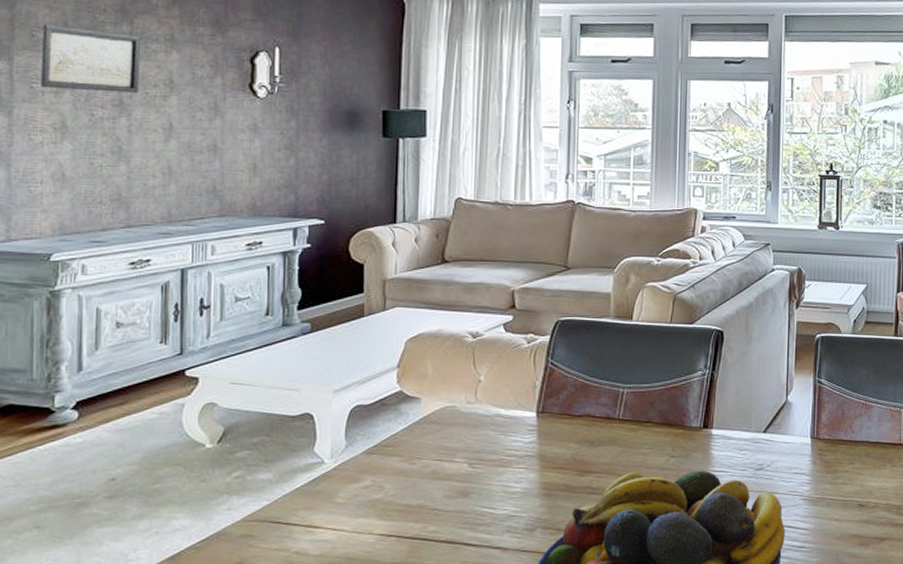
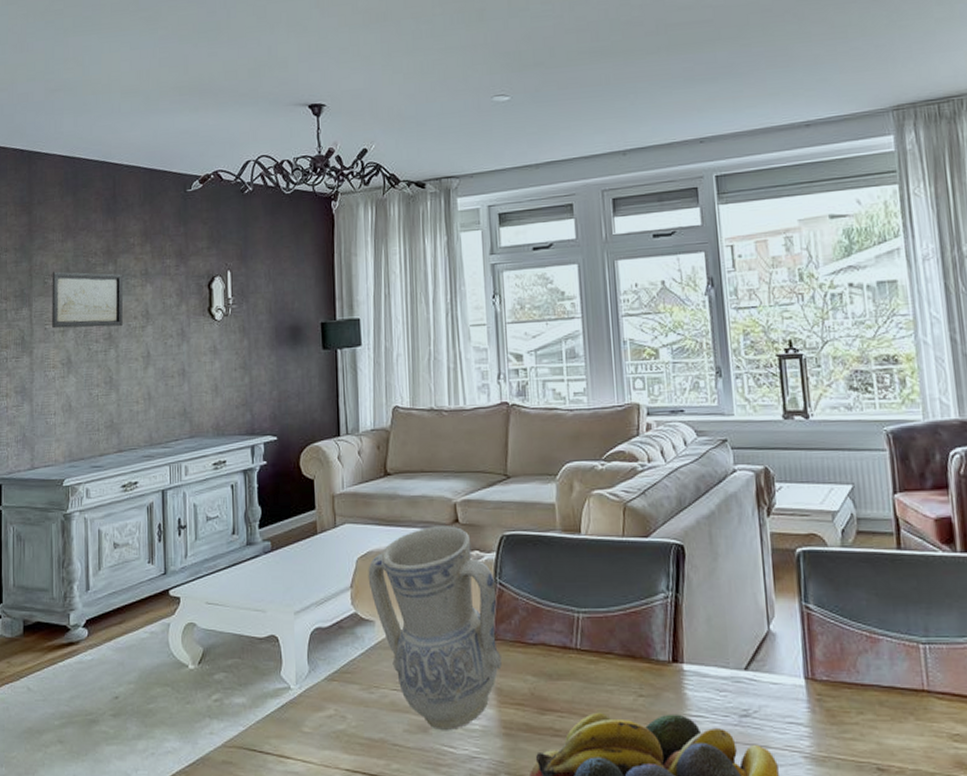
vase: none [417,311,548,494] -> present [368,526,502,730]

